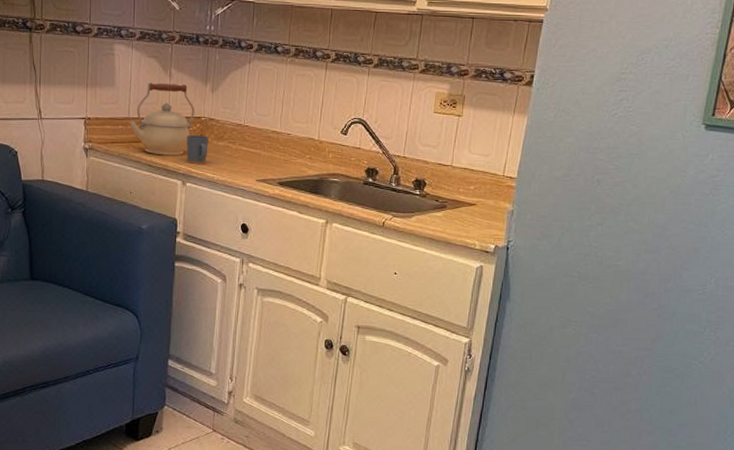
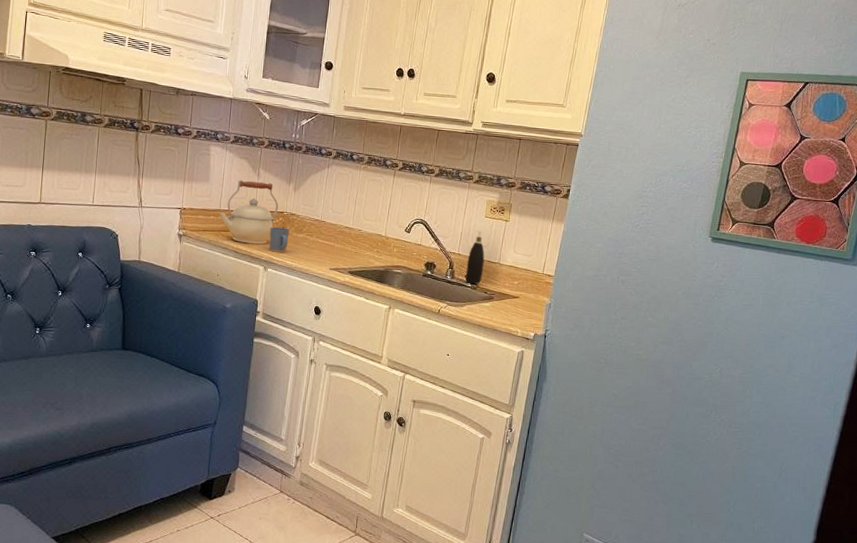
soap dispenser: none [413,128,435,192] -> present [466,230,485,285]

